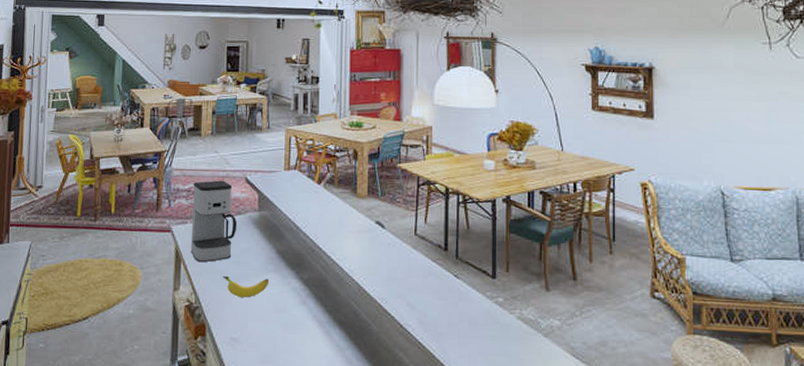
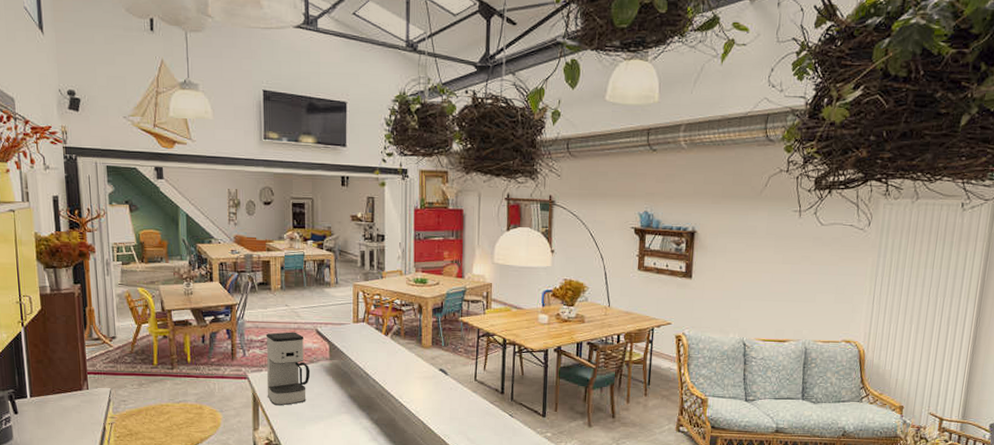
banana: present [223,276,270,298] -> none [299,418,343,436]

